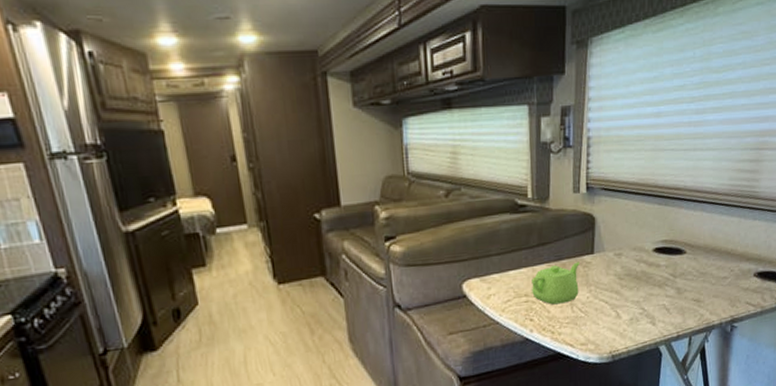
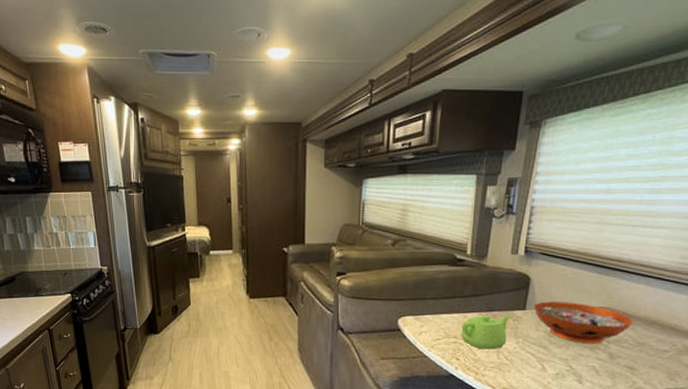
decorative bowl: none [602,239,695,282] -> present [534,301,634,344]

